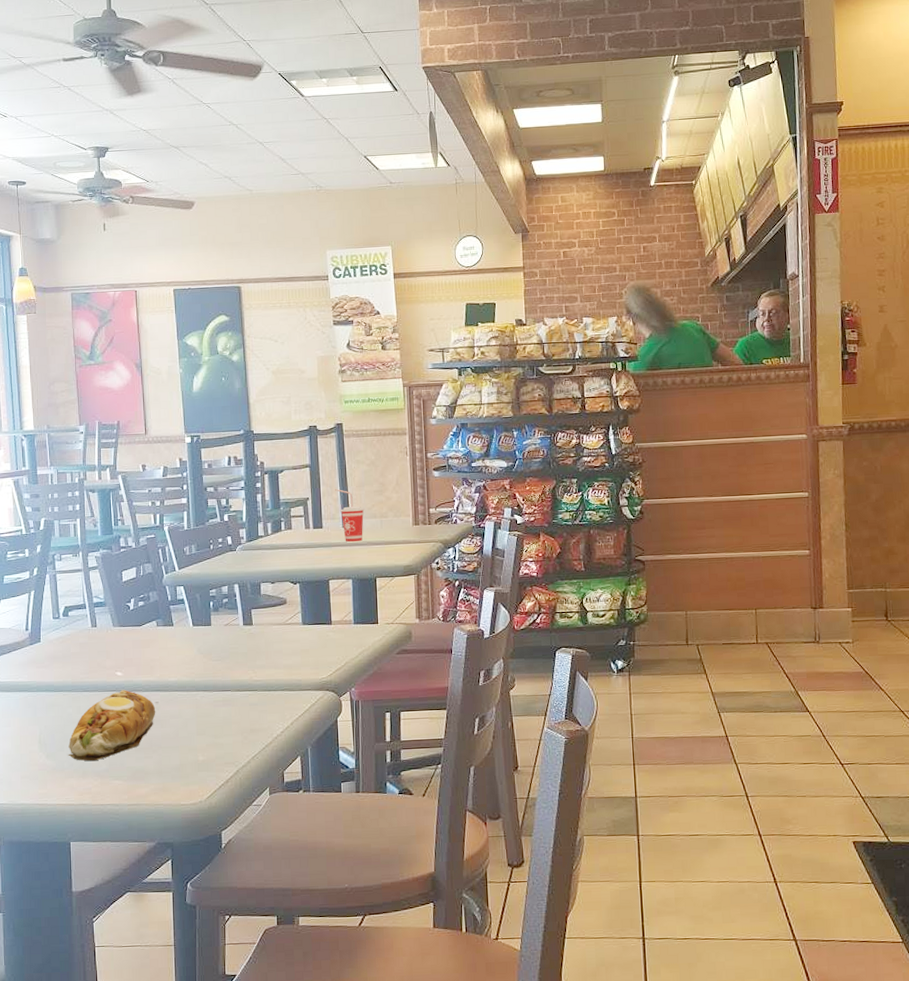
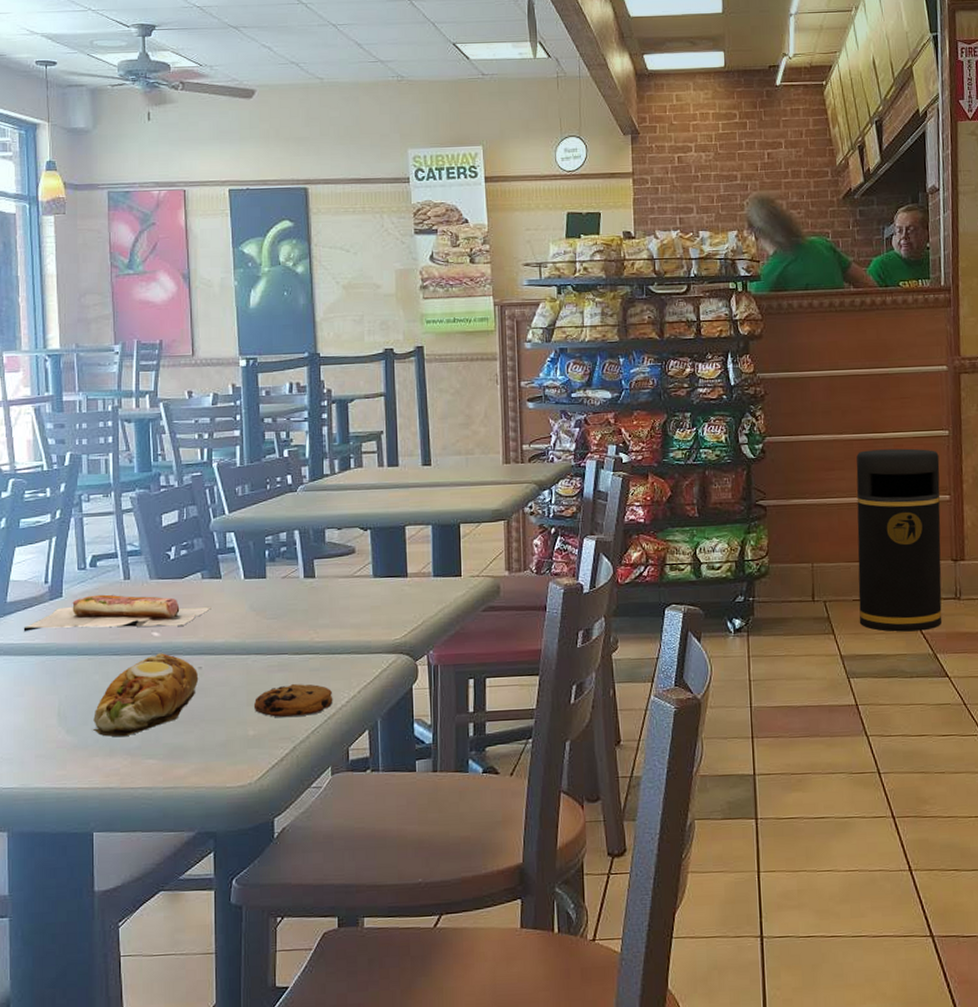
sandwich: none [9,639,165,672] -> present [23,594,211,632]
cookie: none [202,716,270,746] -> present [253,684,333,718]
beverage cup: present [335,488,365,543] -> none [414,420,448,483]
trash bin: none [725,509,803,672] -> present [856,448,942,632]

